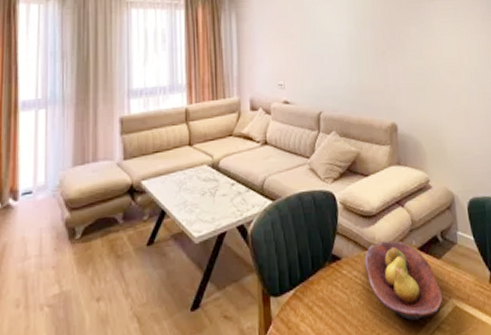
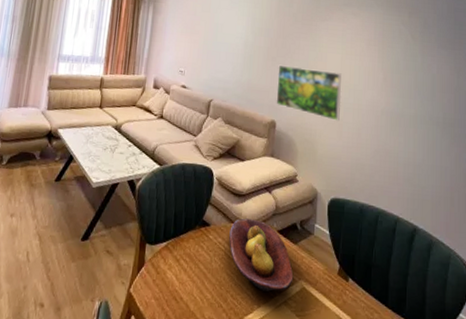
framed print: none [390,57,465,111] -> present [276,64,342,121]

